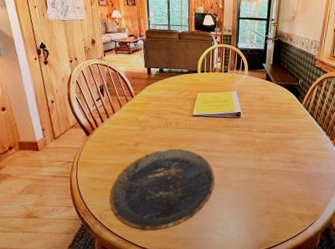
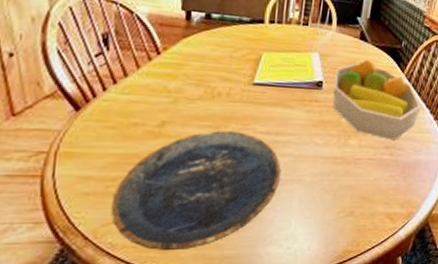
fruit bowl: none [249,95,319,156] -> present [333,59,421,140]

